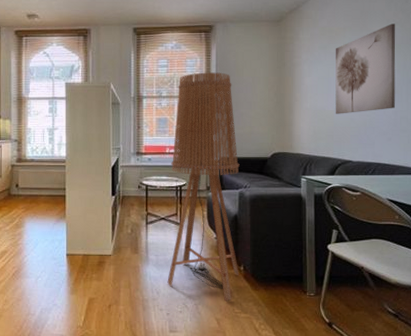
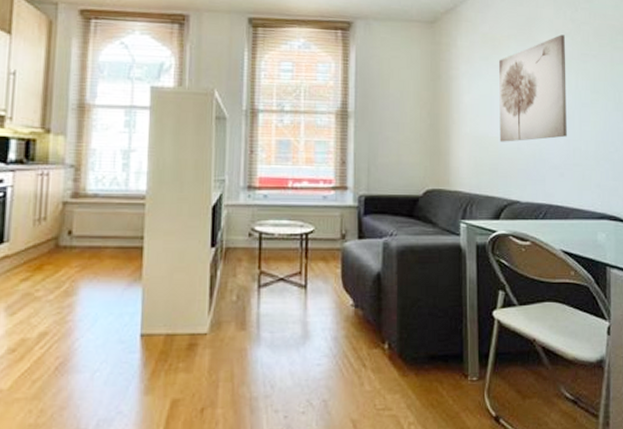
floor lamp: present [167,72,240,301] -> none [285,81,384,394]

